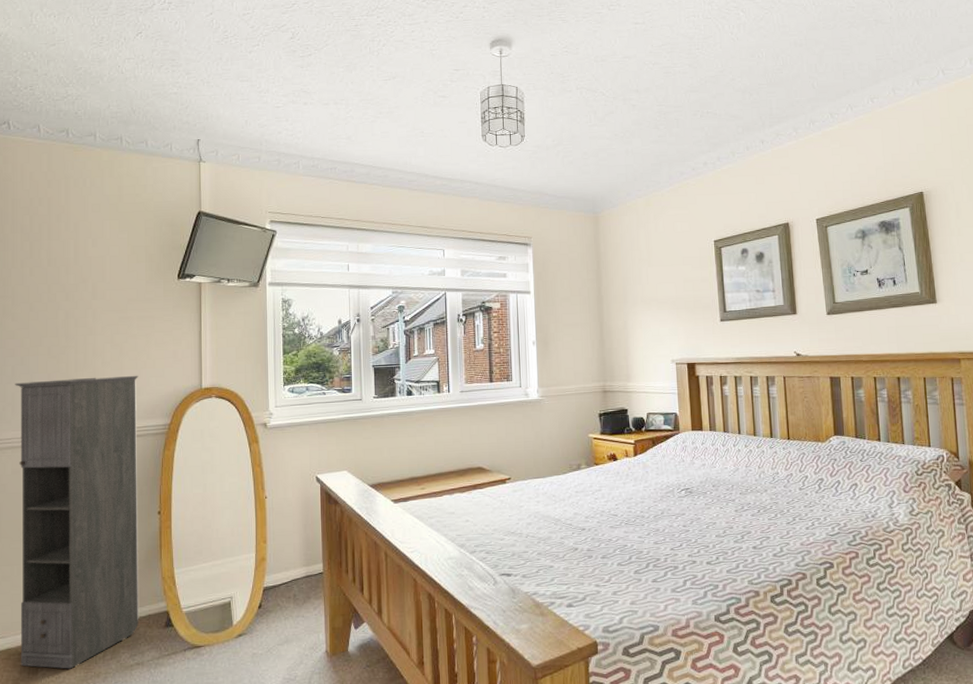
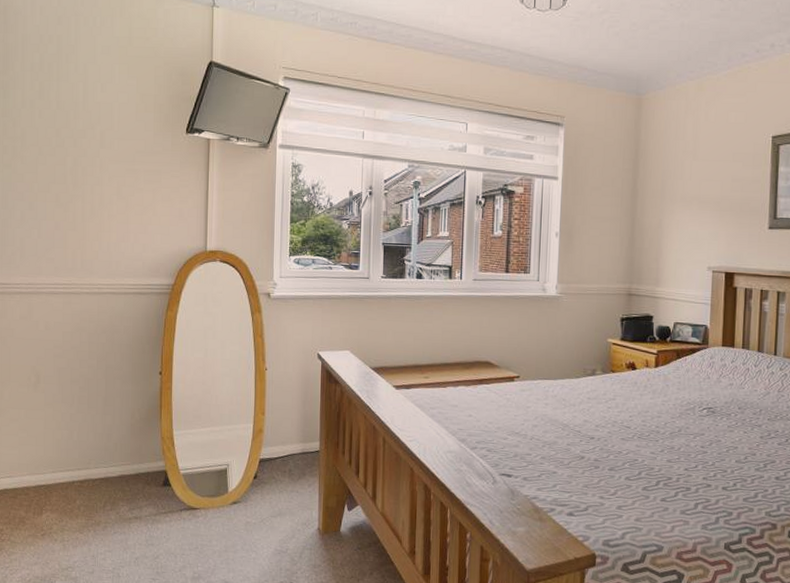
storage cabinet: present [15,375,139,669] -> none [23,228,144,515]

